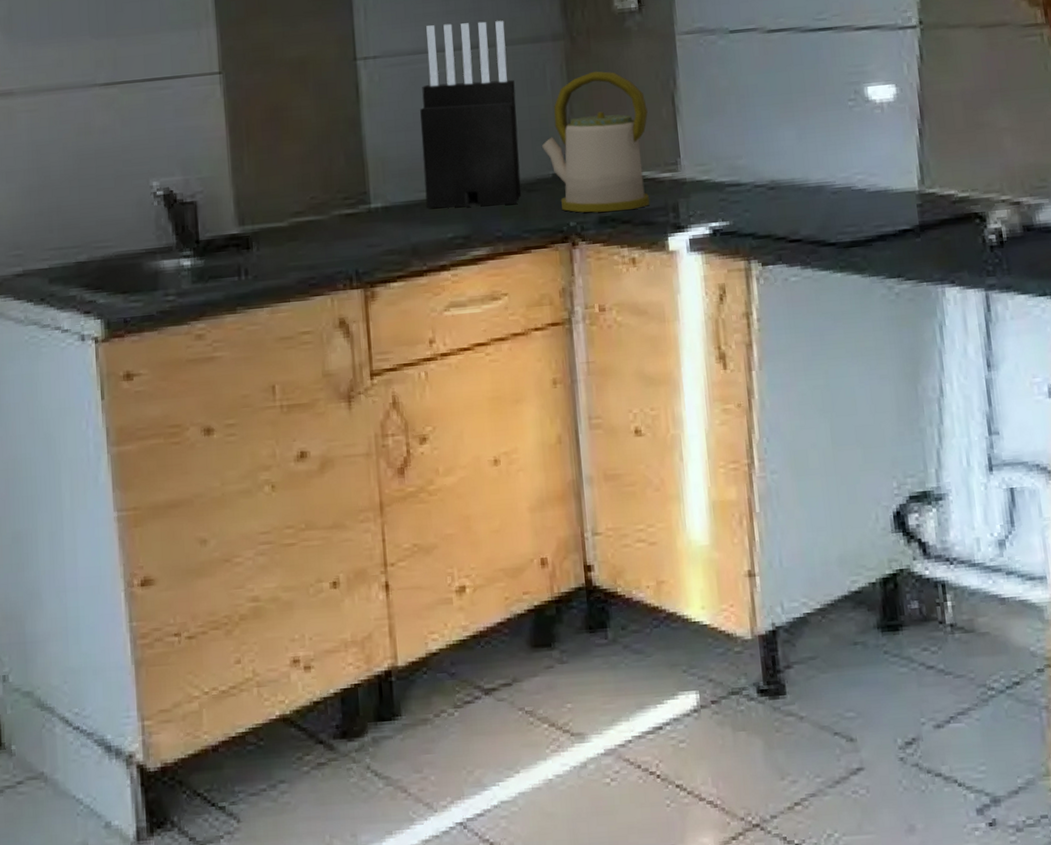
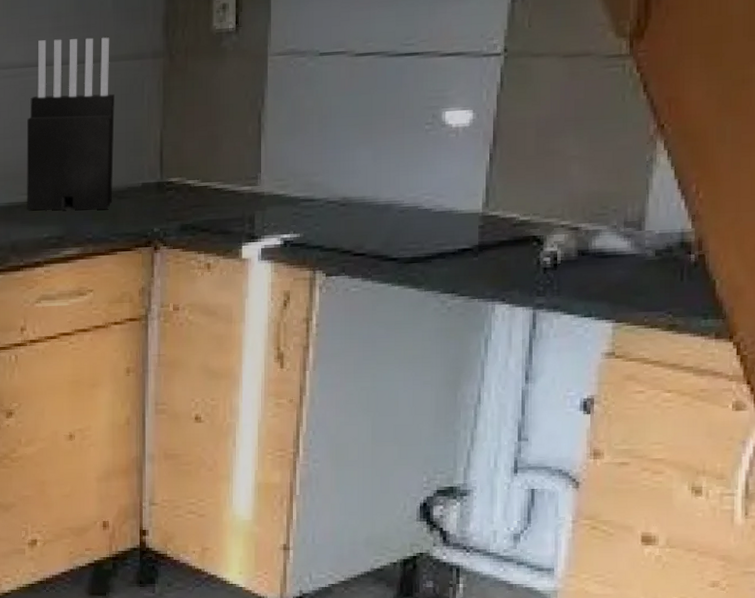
kettle: present [541,71,650,213] -> none [134,88,235,220]

